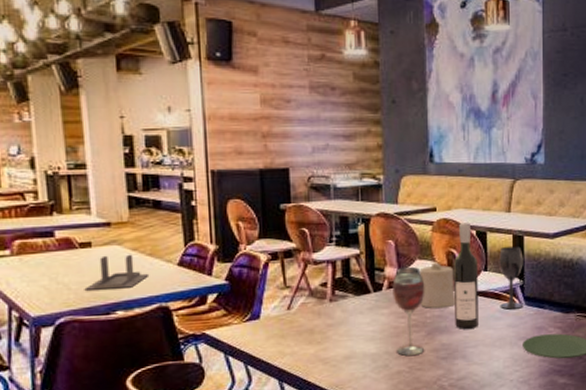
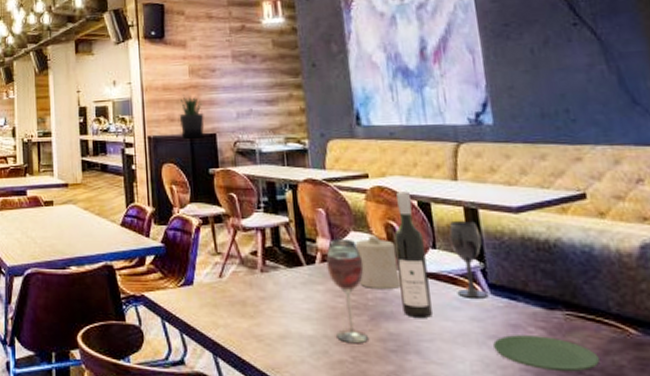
napkin holder: present [84,254,150,290] -> none [47,213,98,245]
planter: none [248,126,277,174] -> present [179,95,204,140]

